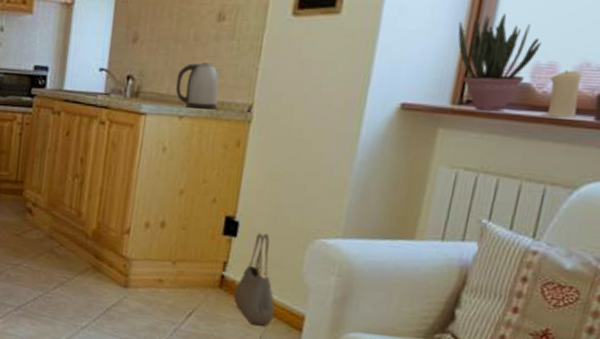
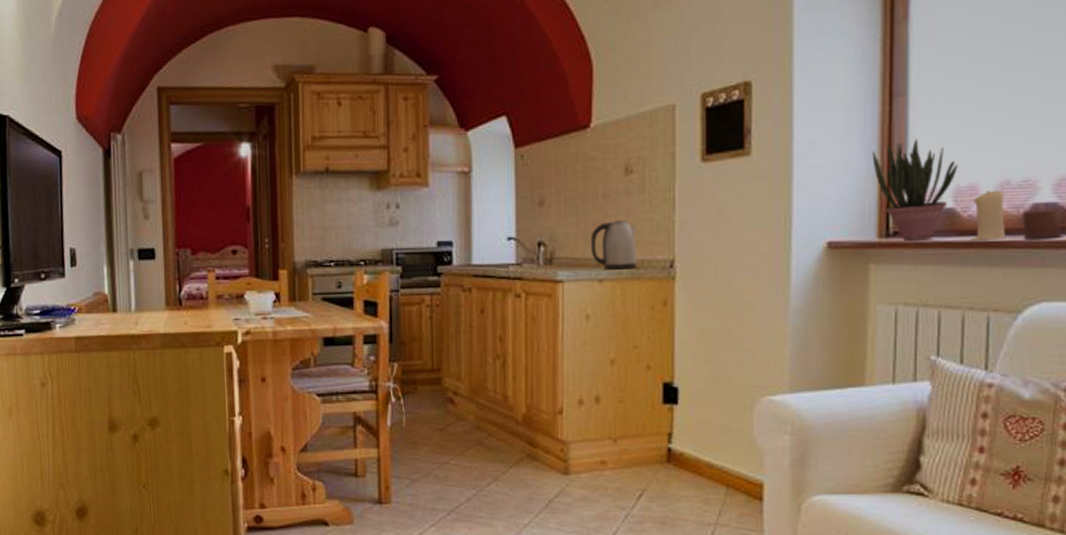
handbag: present [233,233,275,326] -> none [684,397,730,500]

